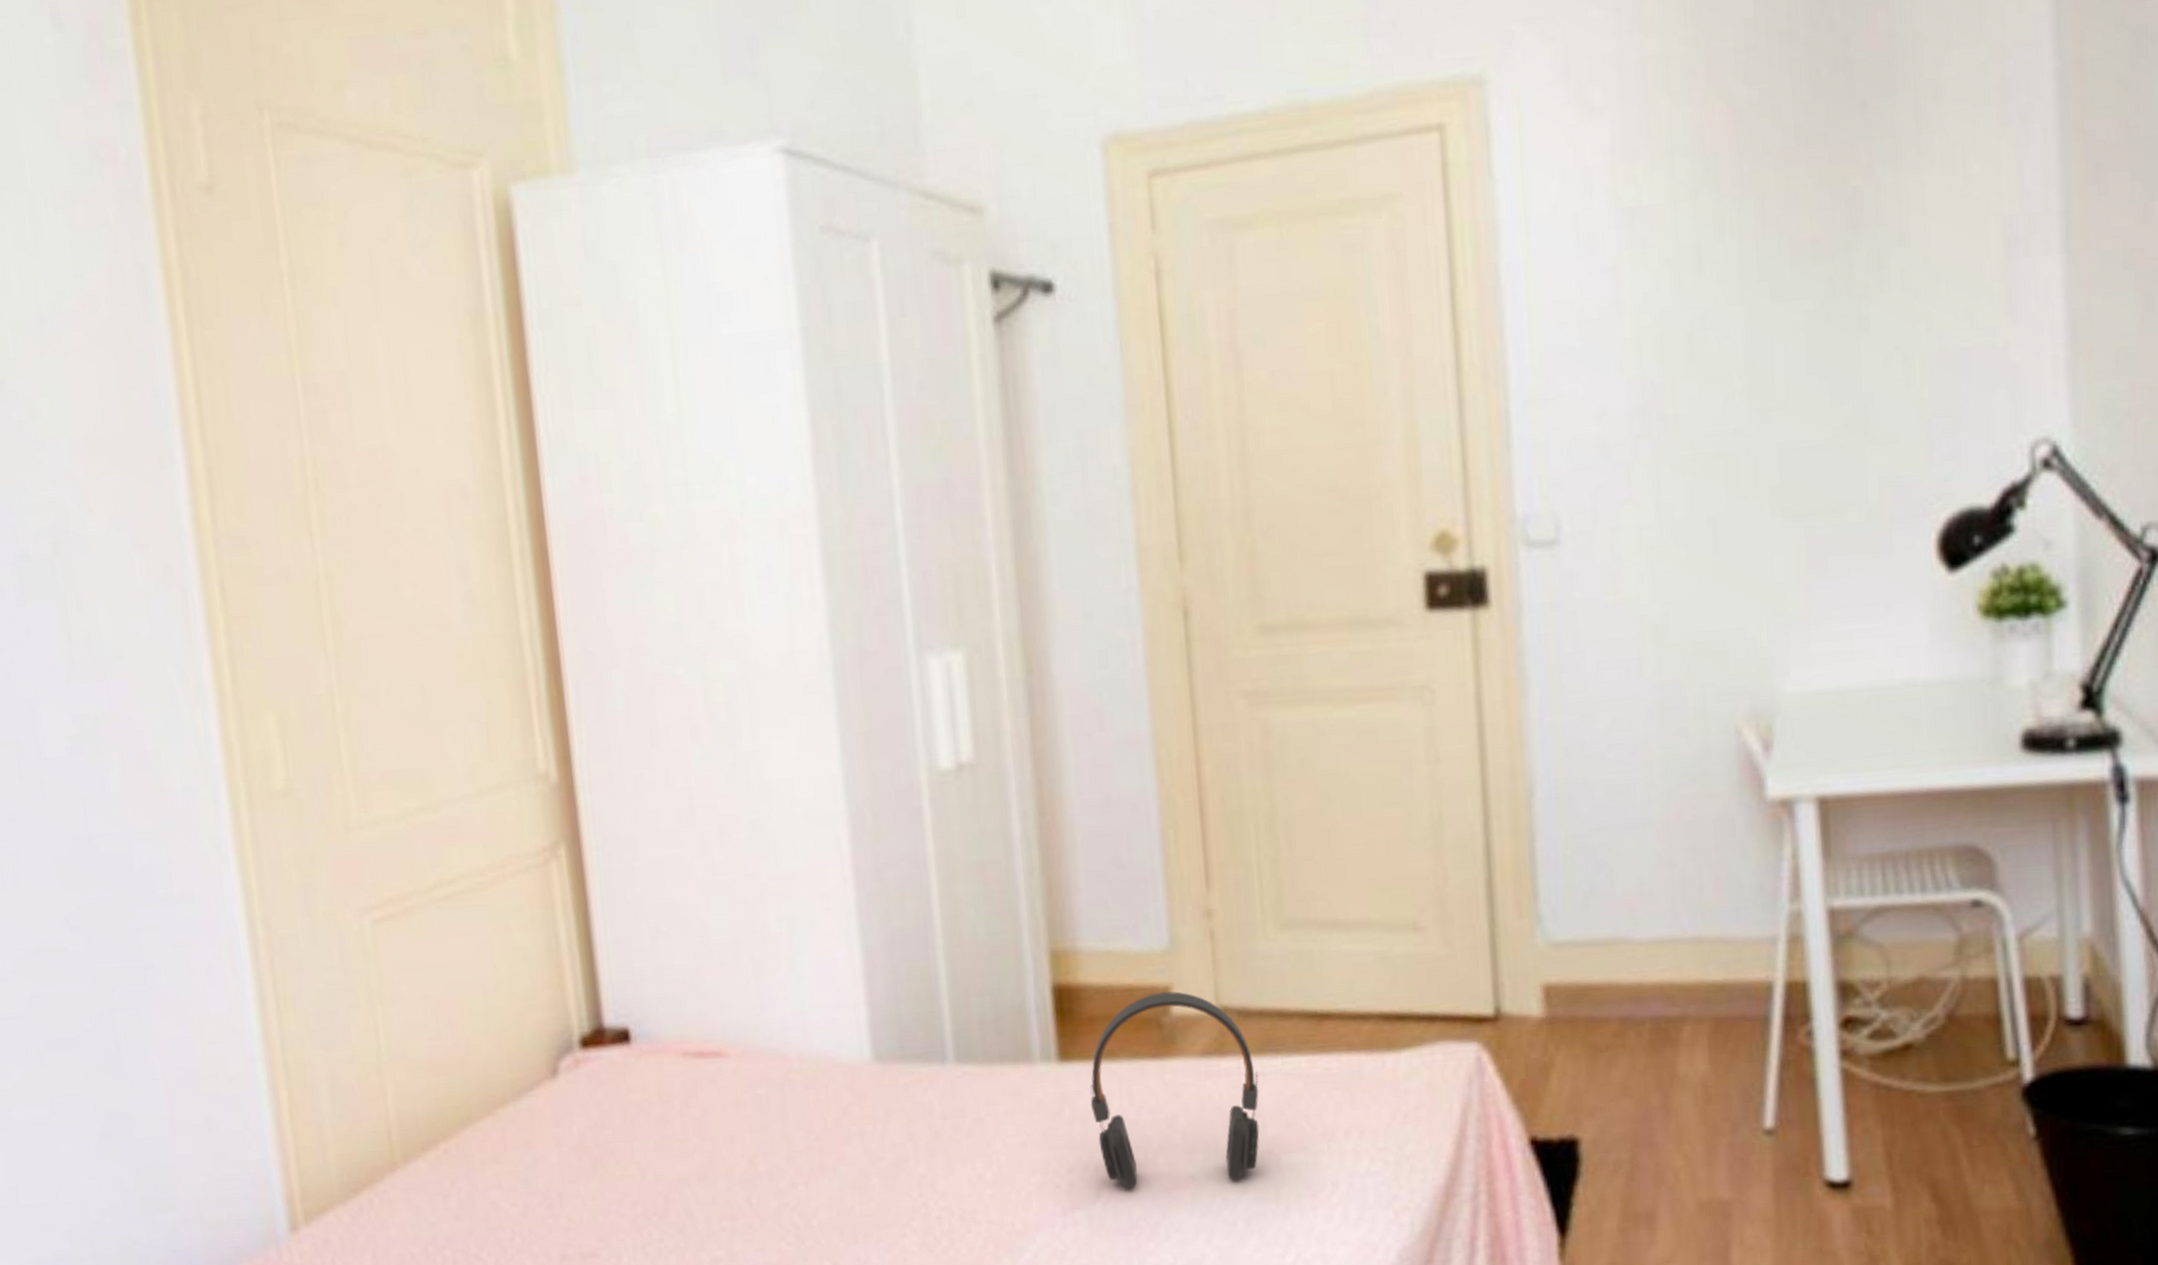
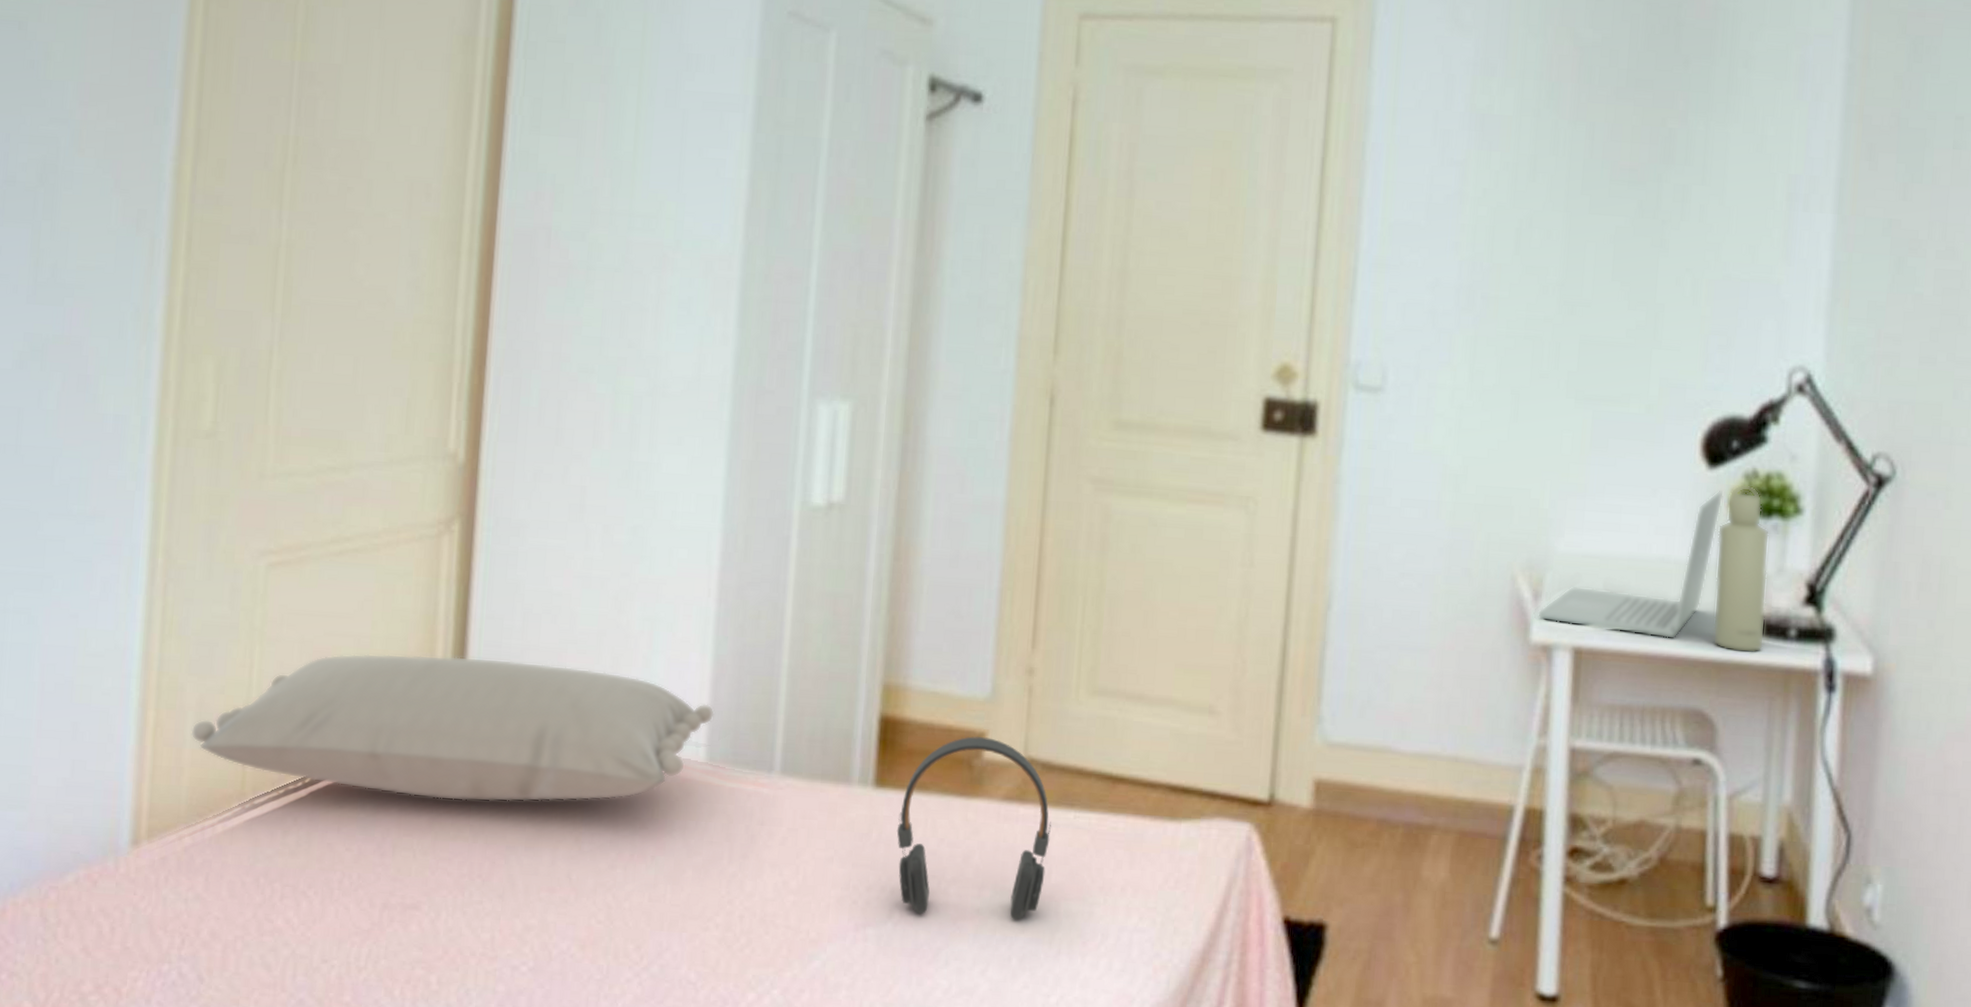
pillow: none [327,981,873,1141] -> present [191,653,715,802]
laptop: none [1771,594,1972,773] -> present [1538,490,1725,639]
bottle: none [1967,582,2039,775] -> present [1713,483,1770,653]

